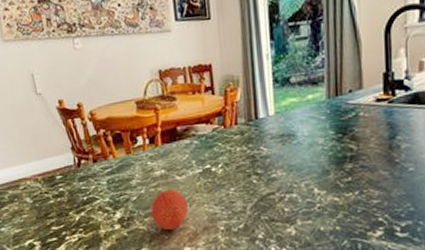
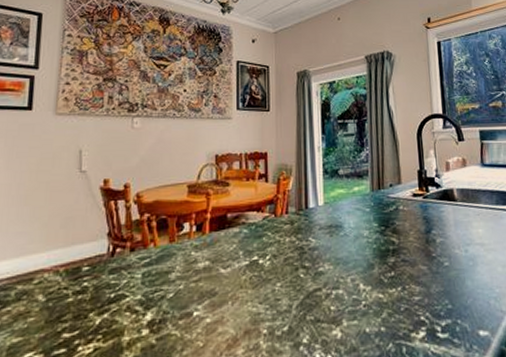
fruit: present [150,188,189,230] -> none [188,282,230,335]

